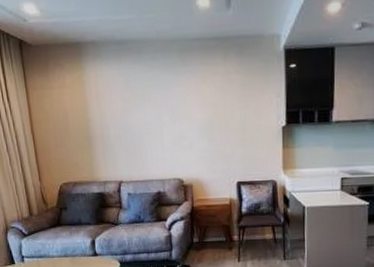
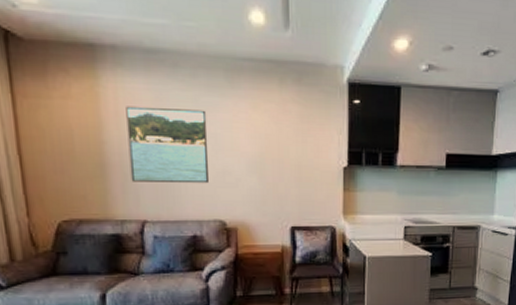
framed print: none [104,86,169,150] -> present [126,106,210,184]

